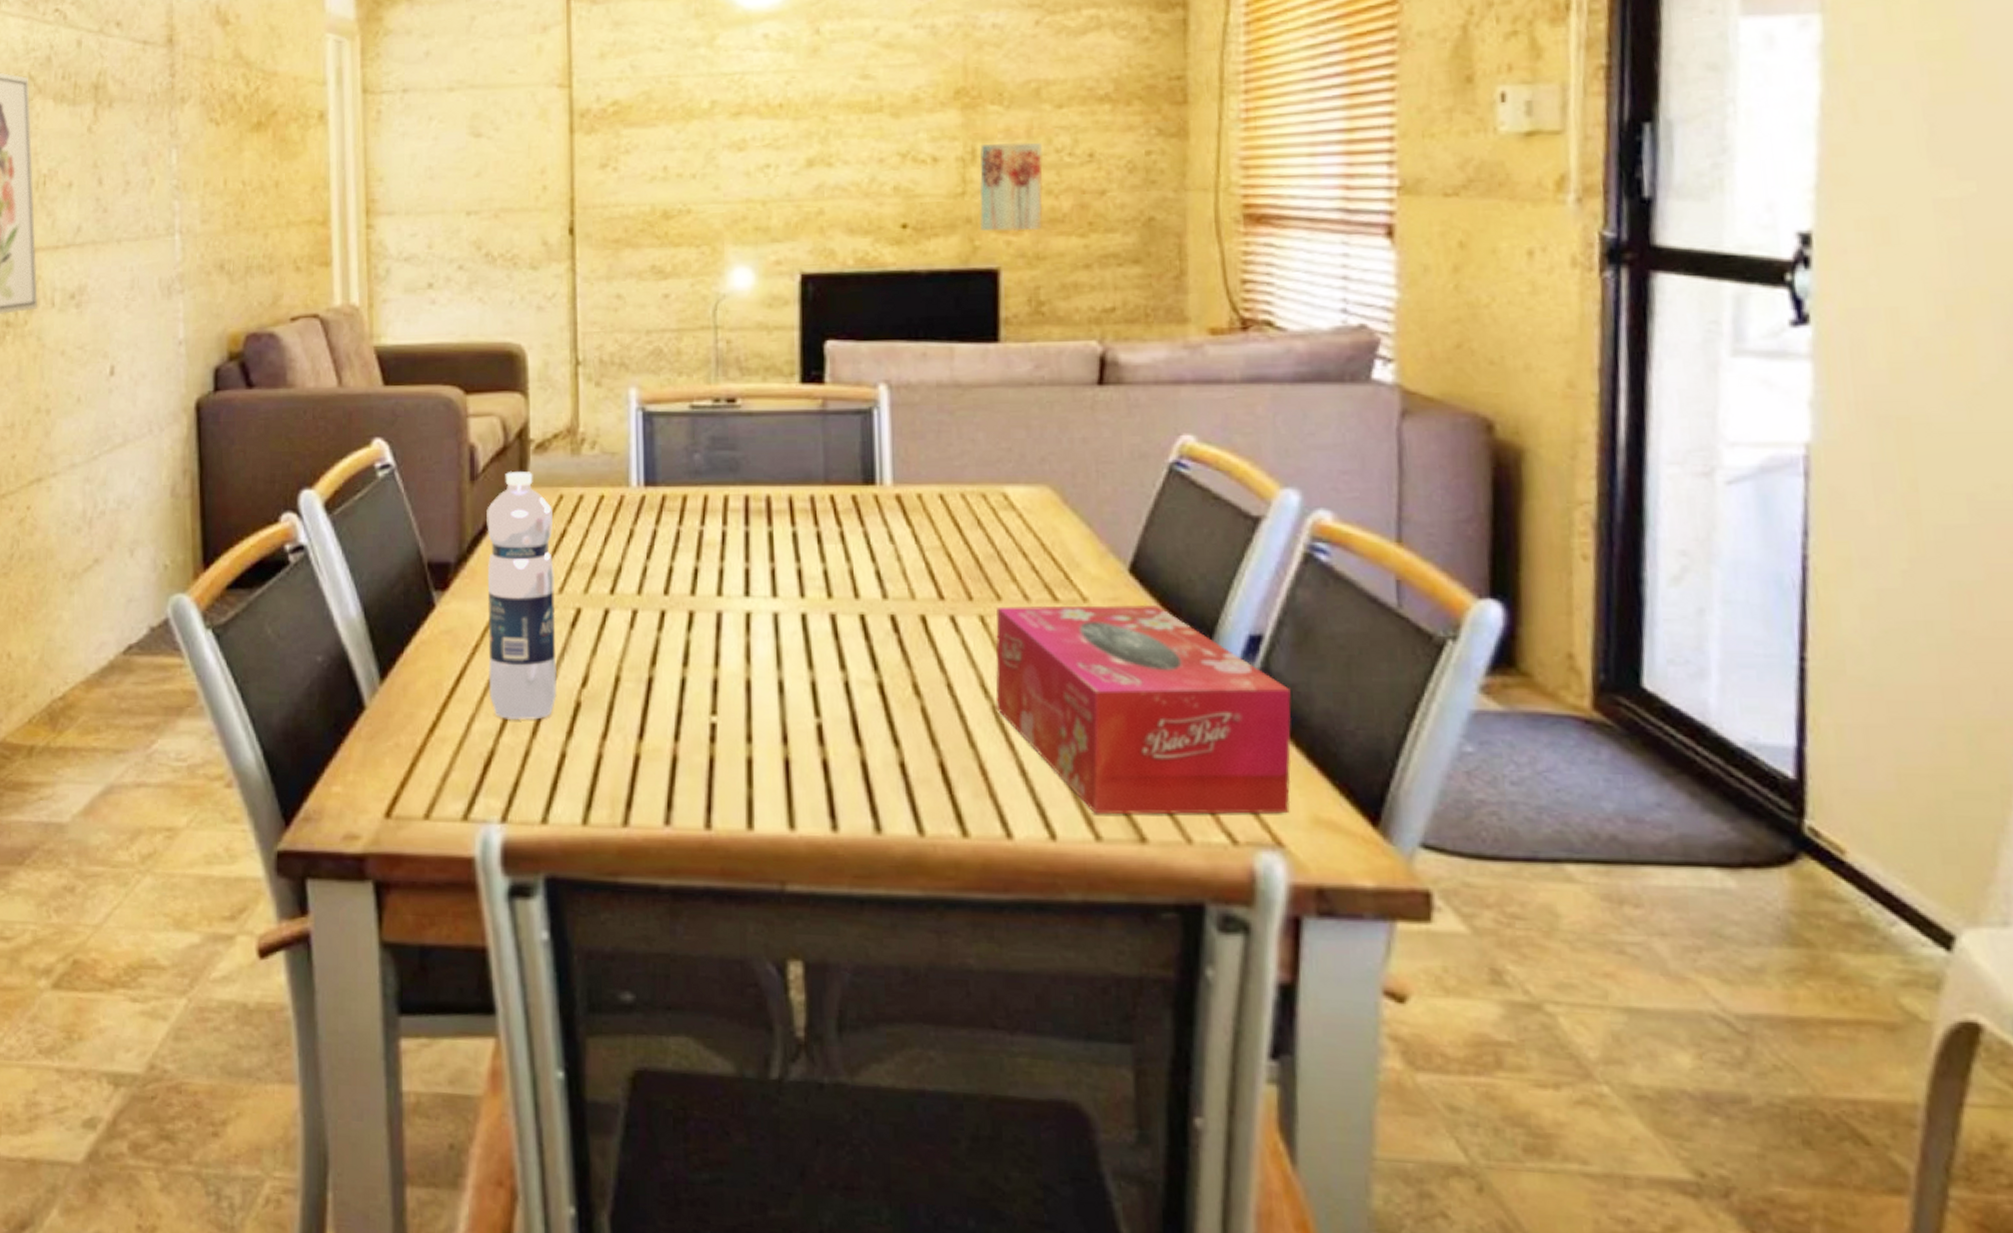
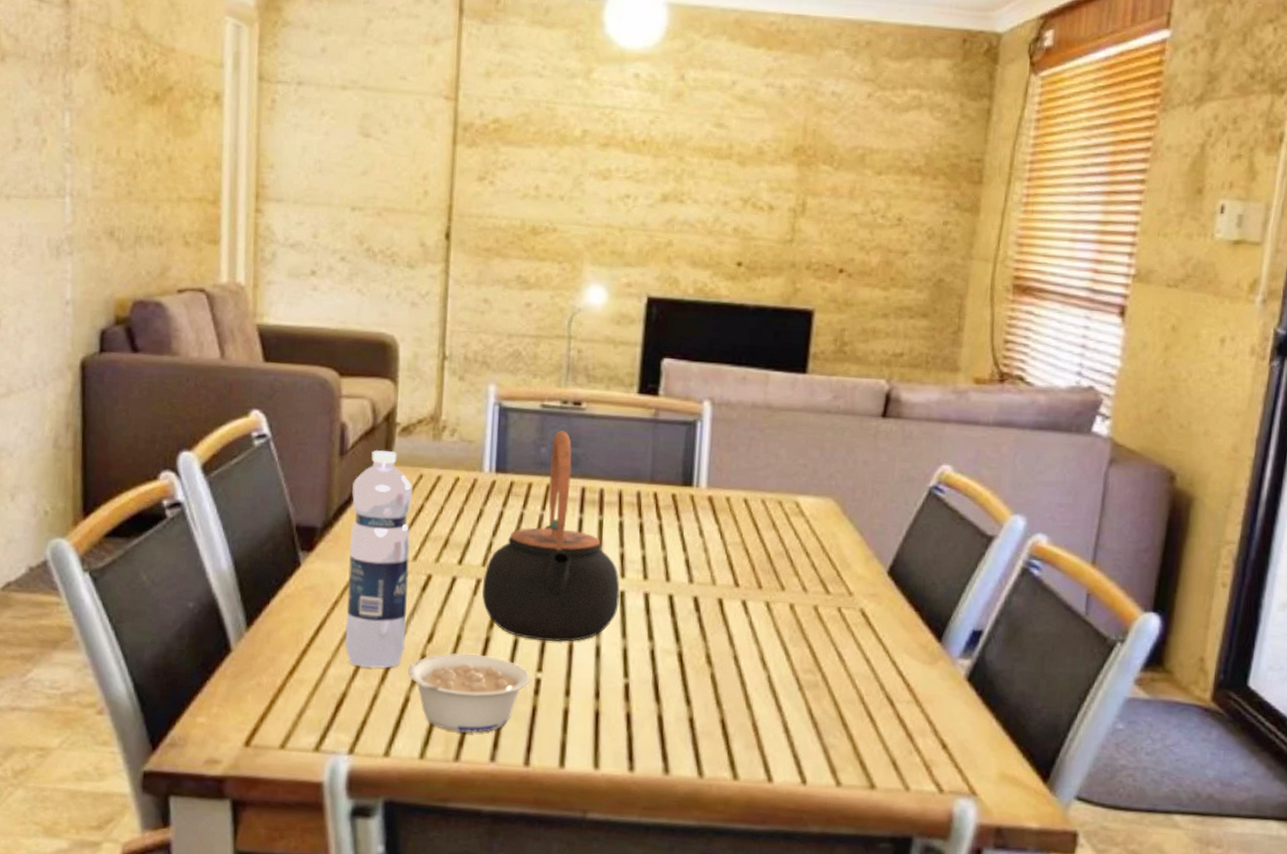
legume: none [561,697,703,792] -> present [407,653,530,734]
teapot: none [640,433,802,679] -> present [482,430,621,643]
wall art: present [979,142,1043,232] -> none [802,198,861,279]
tissue box: present [995,604,1292,815] -> none [771,595,998,770]

